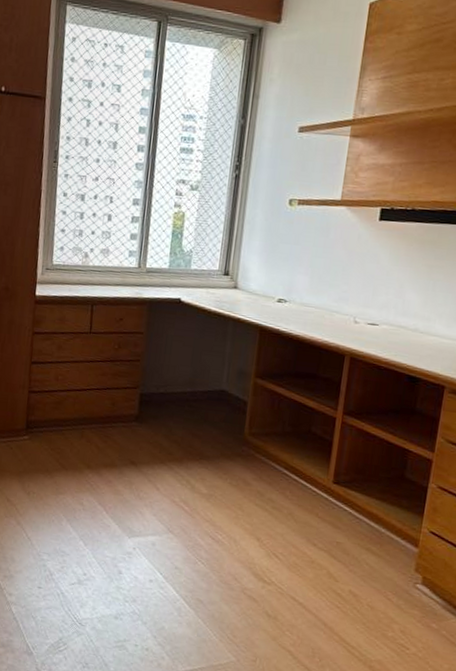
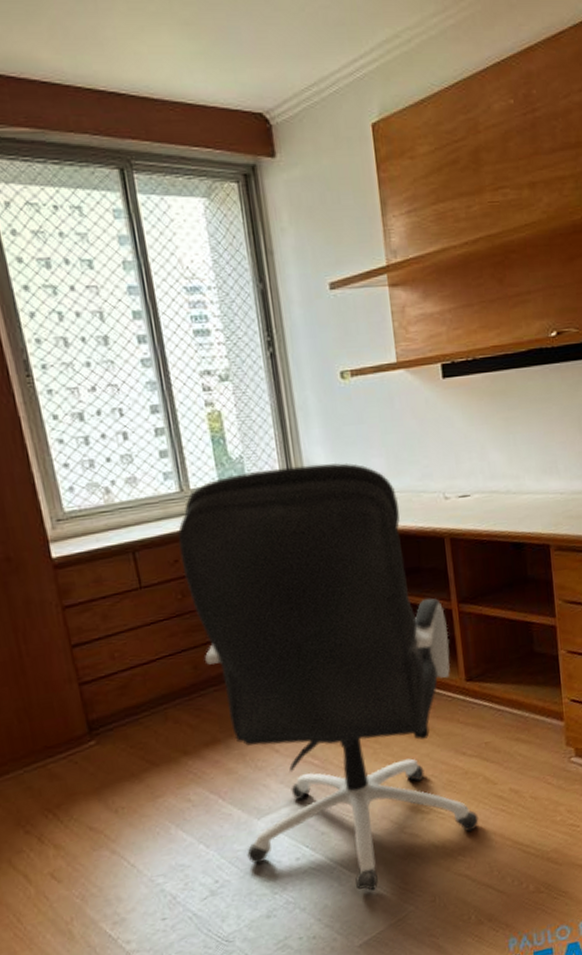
office chair: none [113,263,329,631] -> present [178,462,479,891]

